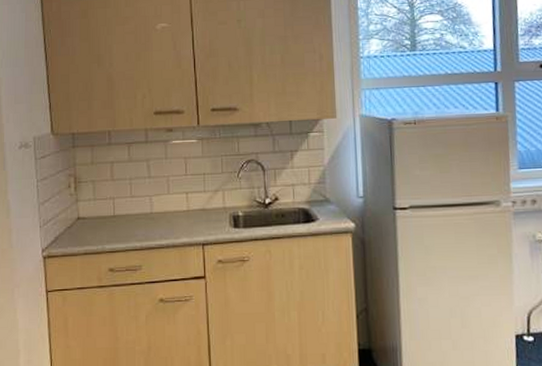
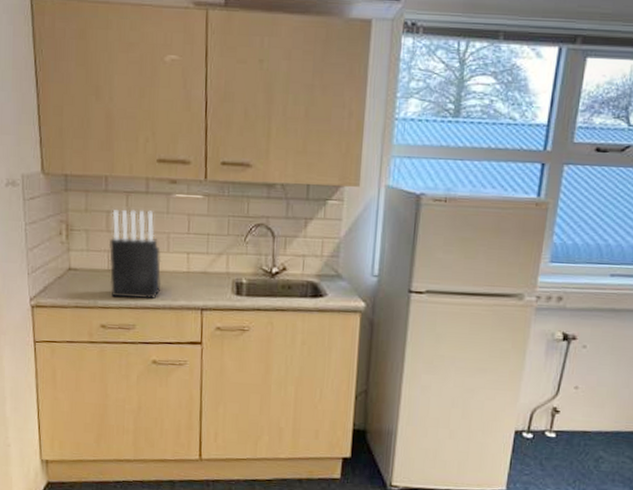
knife block: none [113,158,164,241] -> present [108,209,162,300]

